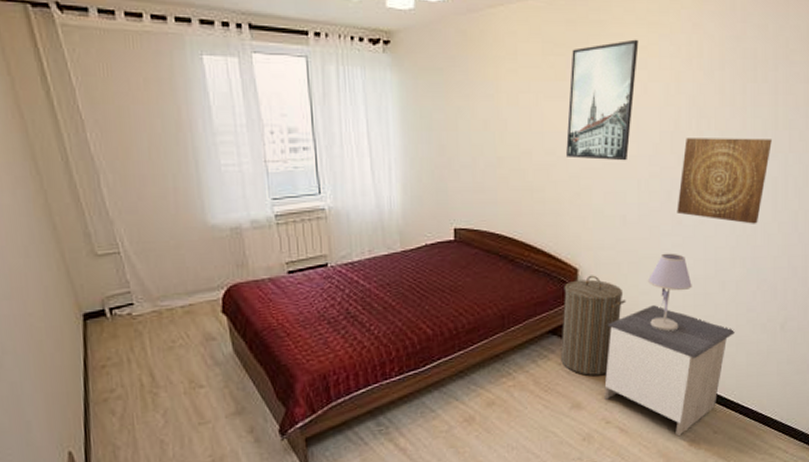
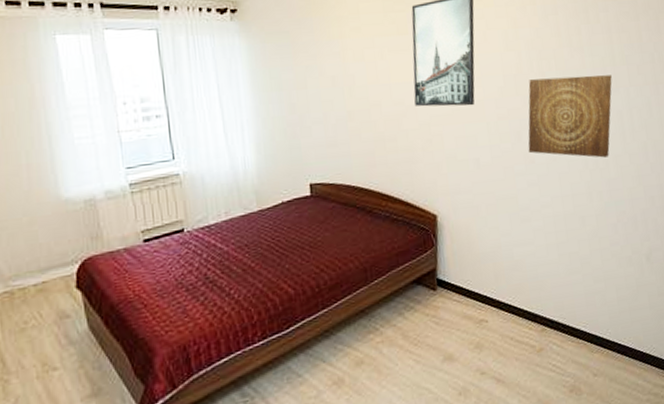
laundry hamper: present [561,275,626,375] -> none [424,220,489,325]
nightstand: present [604,305,736,437] -> none [472,246,602,383]
table lamp: present [647,253,692,332] -> none [507,192,553,273]

